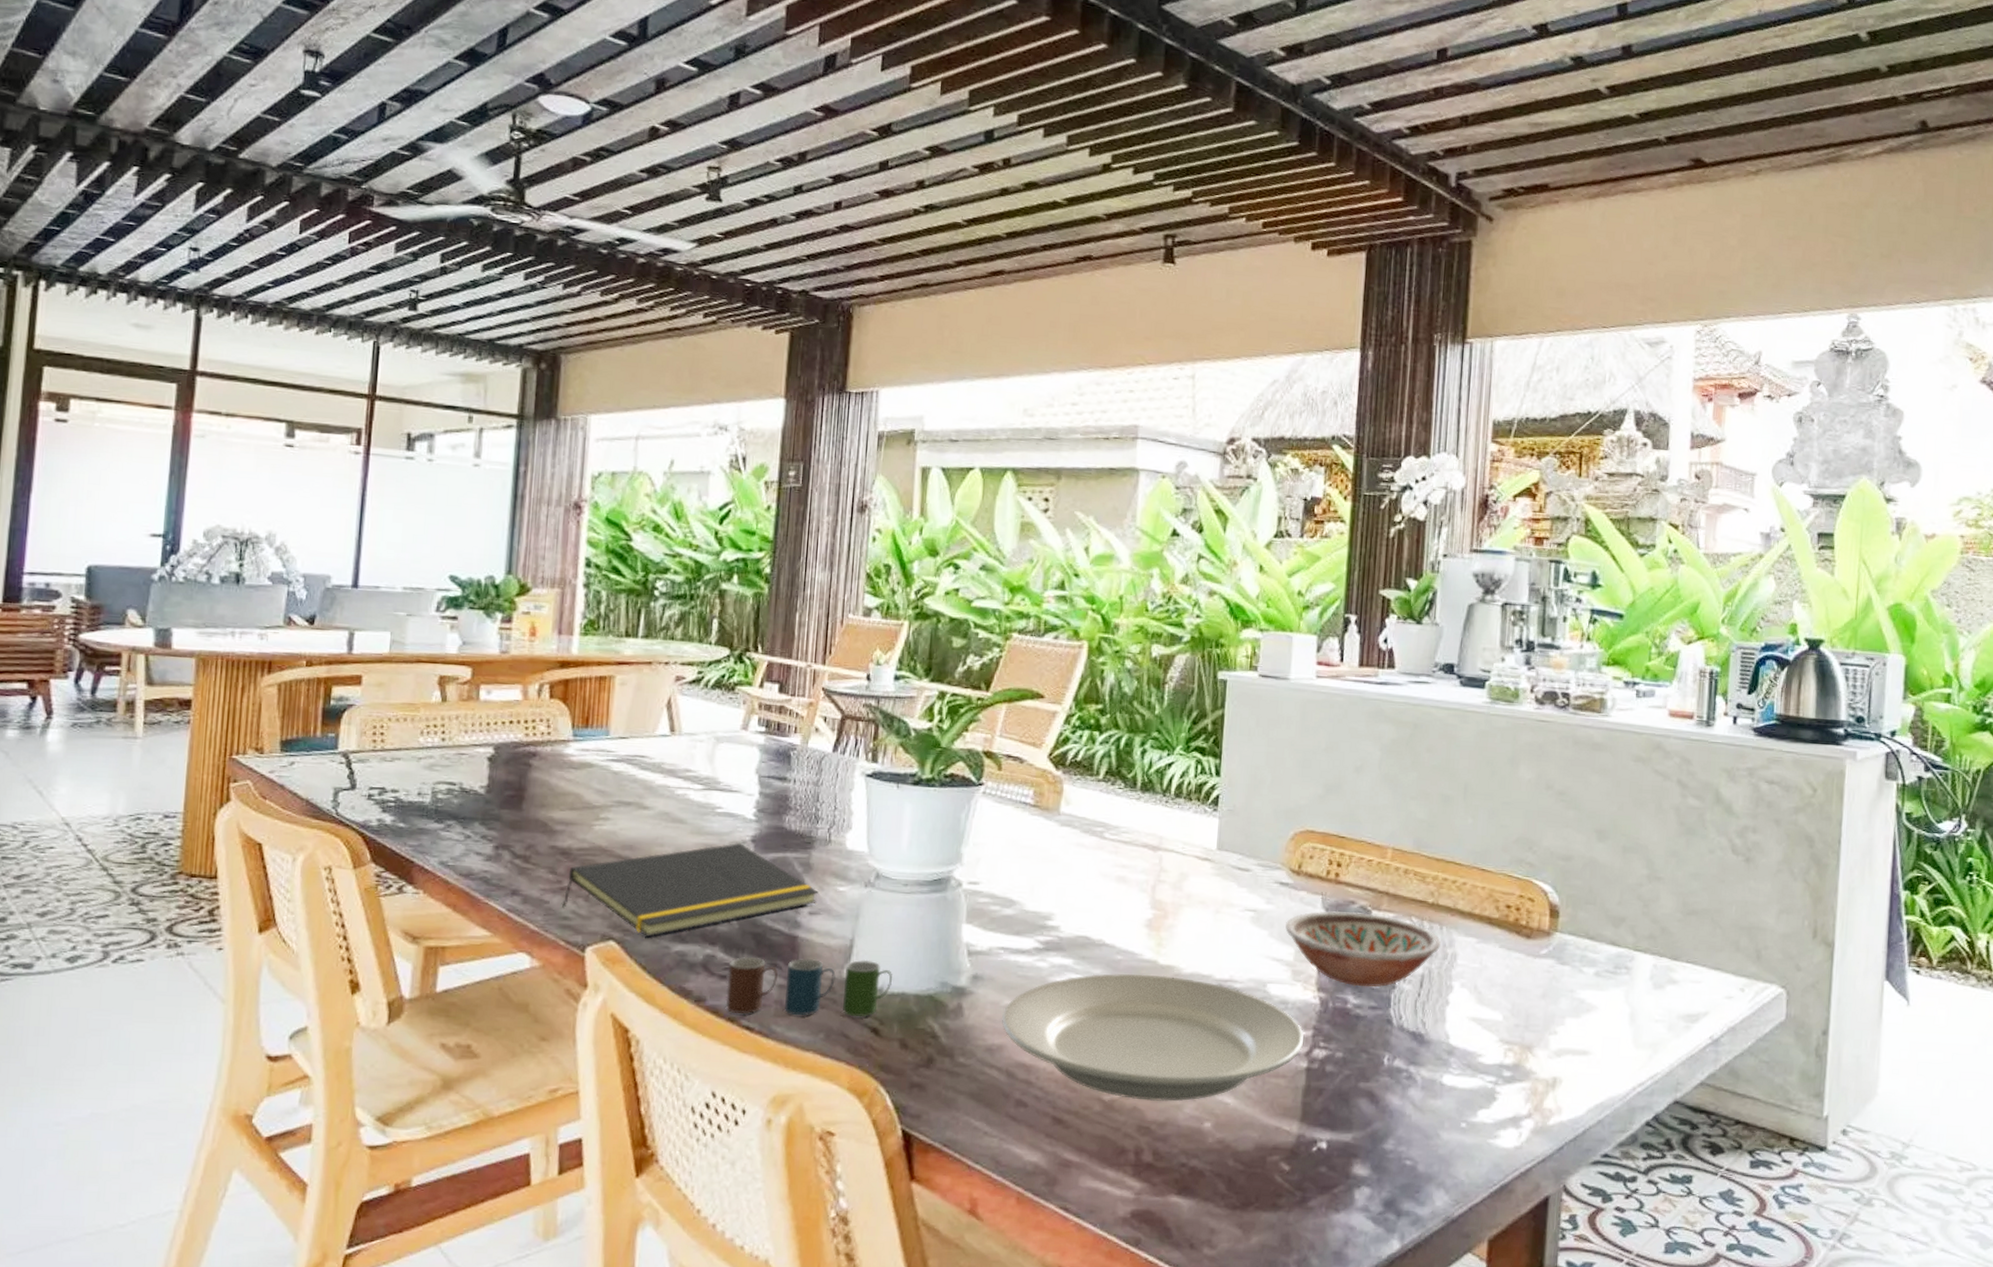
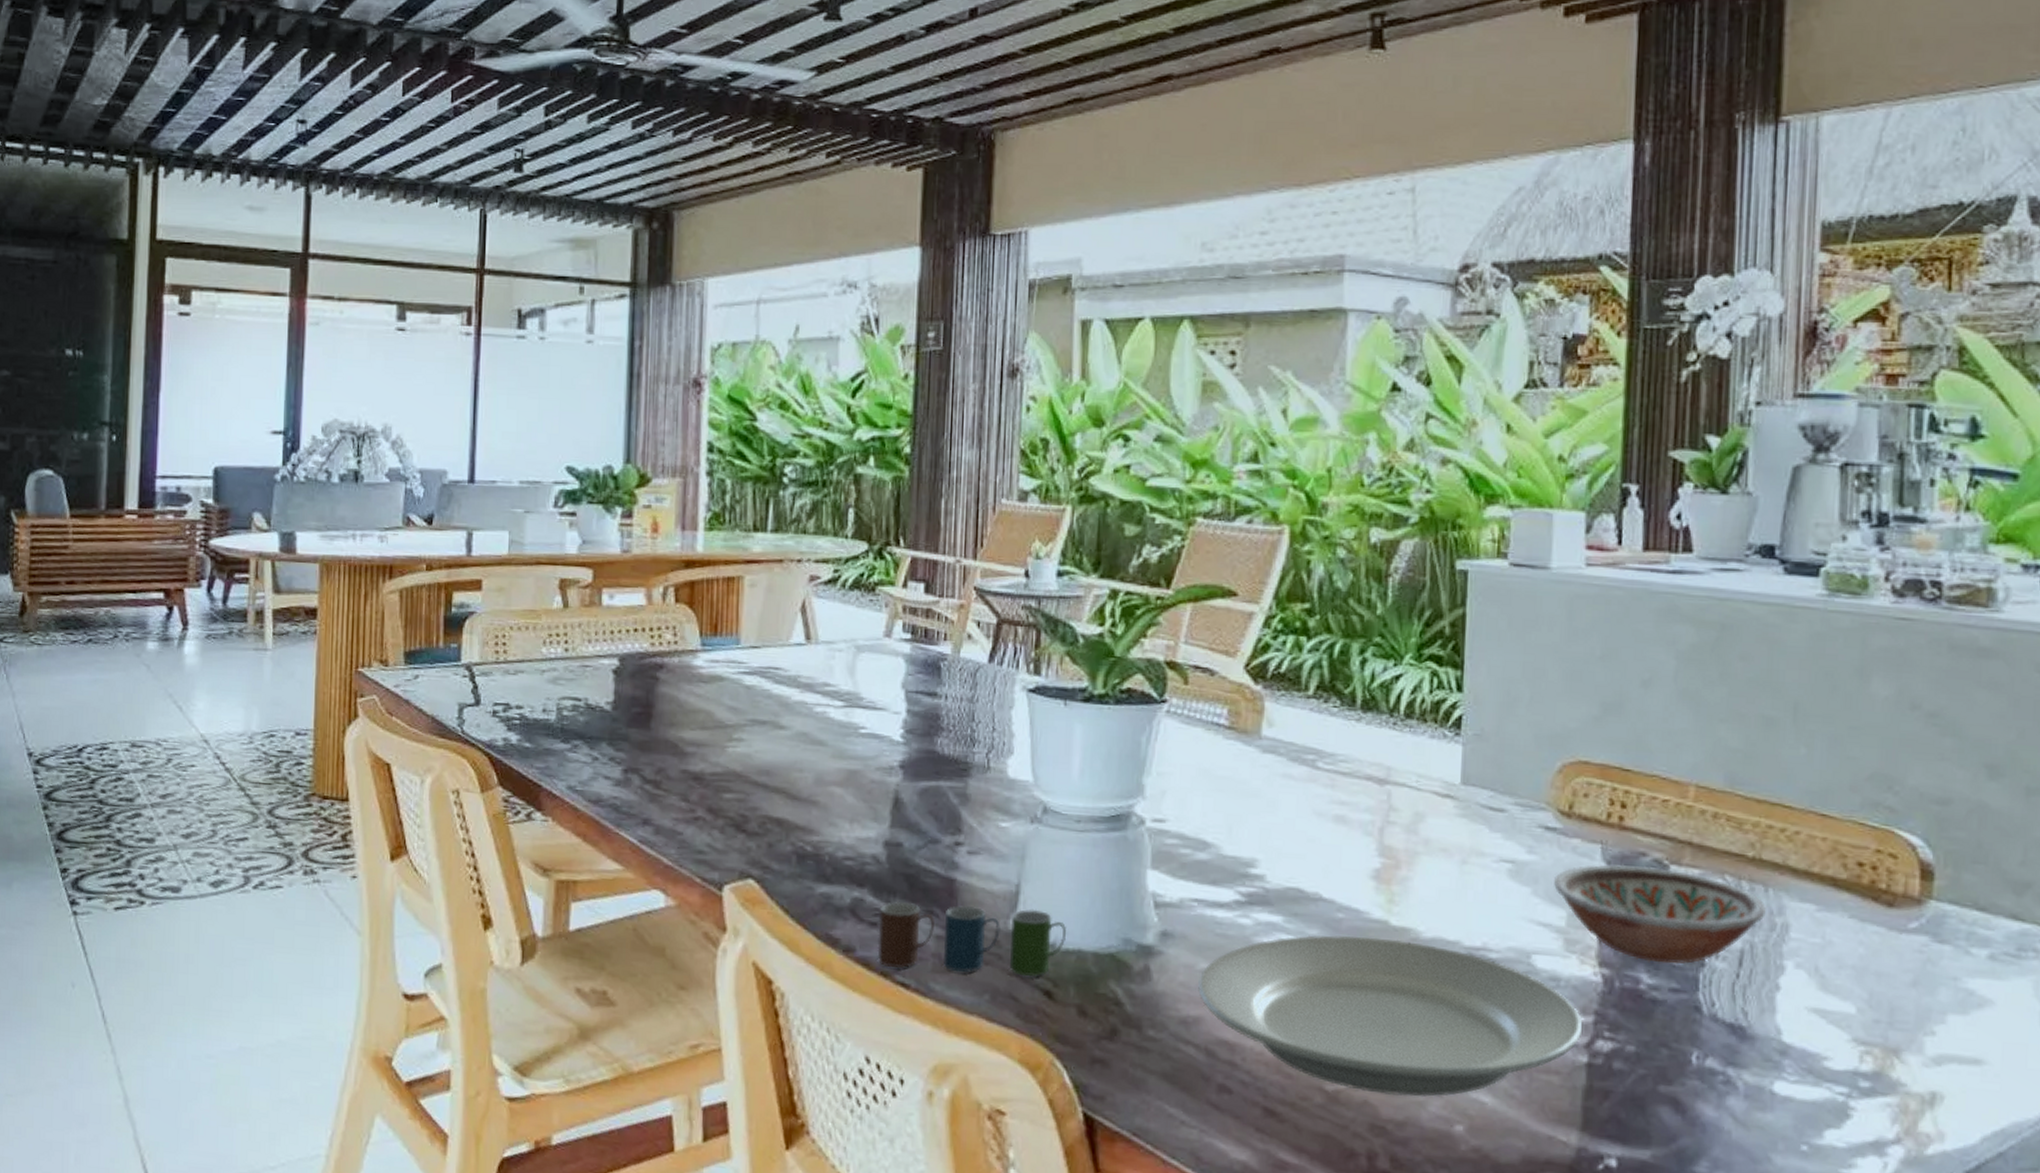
notepad: present [562,842,818,937] -> none [696,768,977,876]

